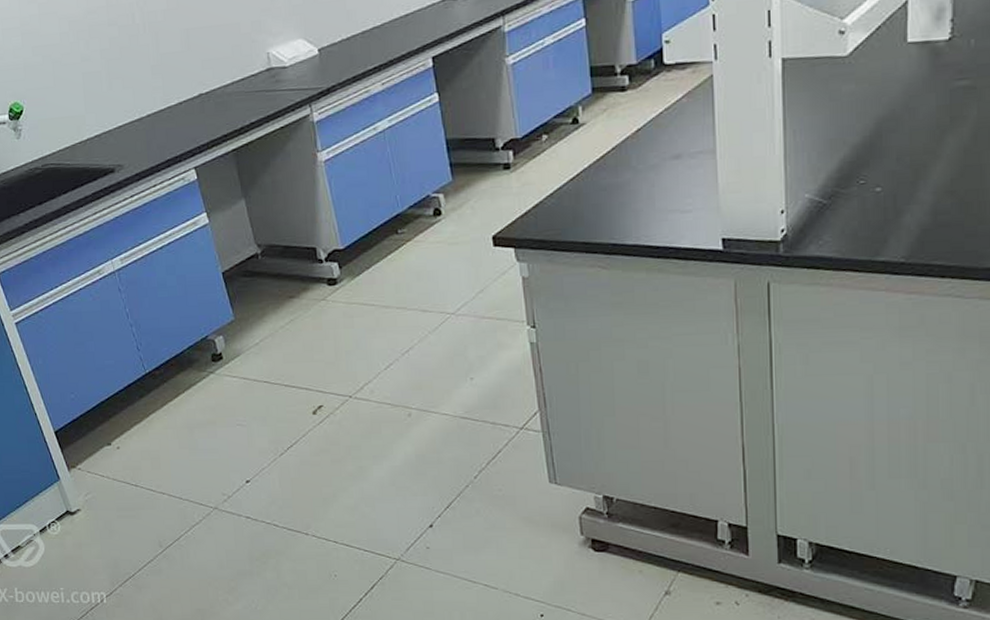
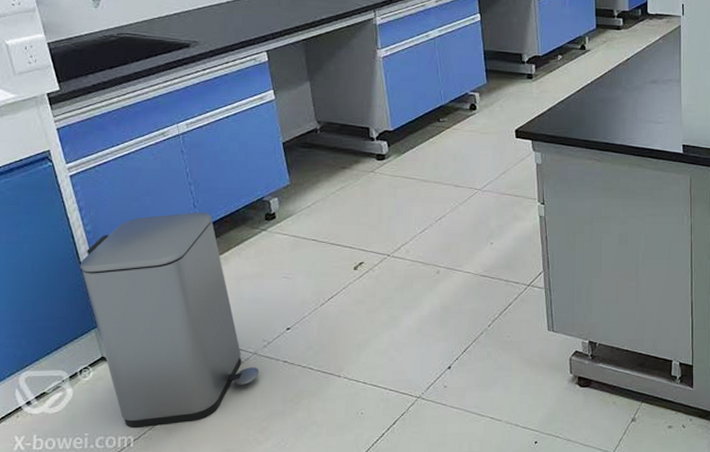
pedal bin: none [35,355,223,584] -> present [80,212,260,428]

